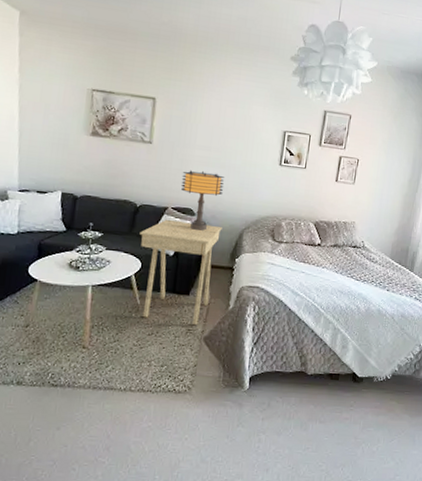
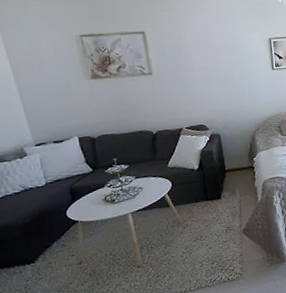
side table: present [139,219,222,325] -> none [162,134,240,228]
table lamp: present [181,170,224,231] -> none [187,88,229,143]

